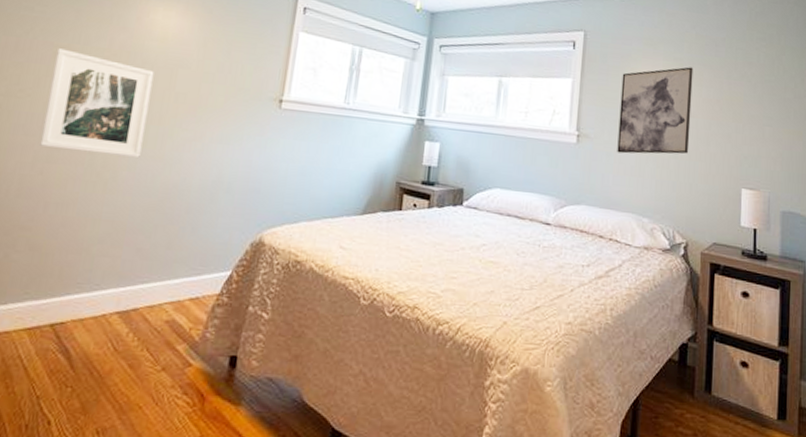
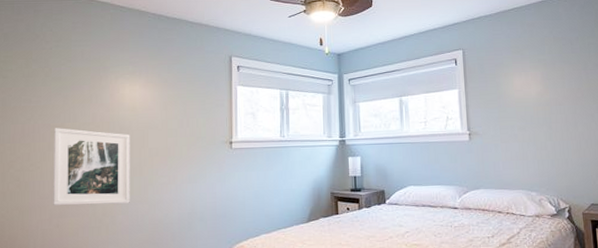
wall art: present [617,67,694,154] -> none [498,65,561,143]

